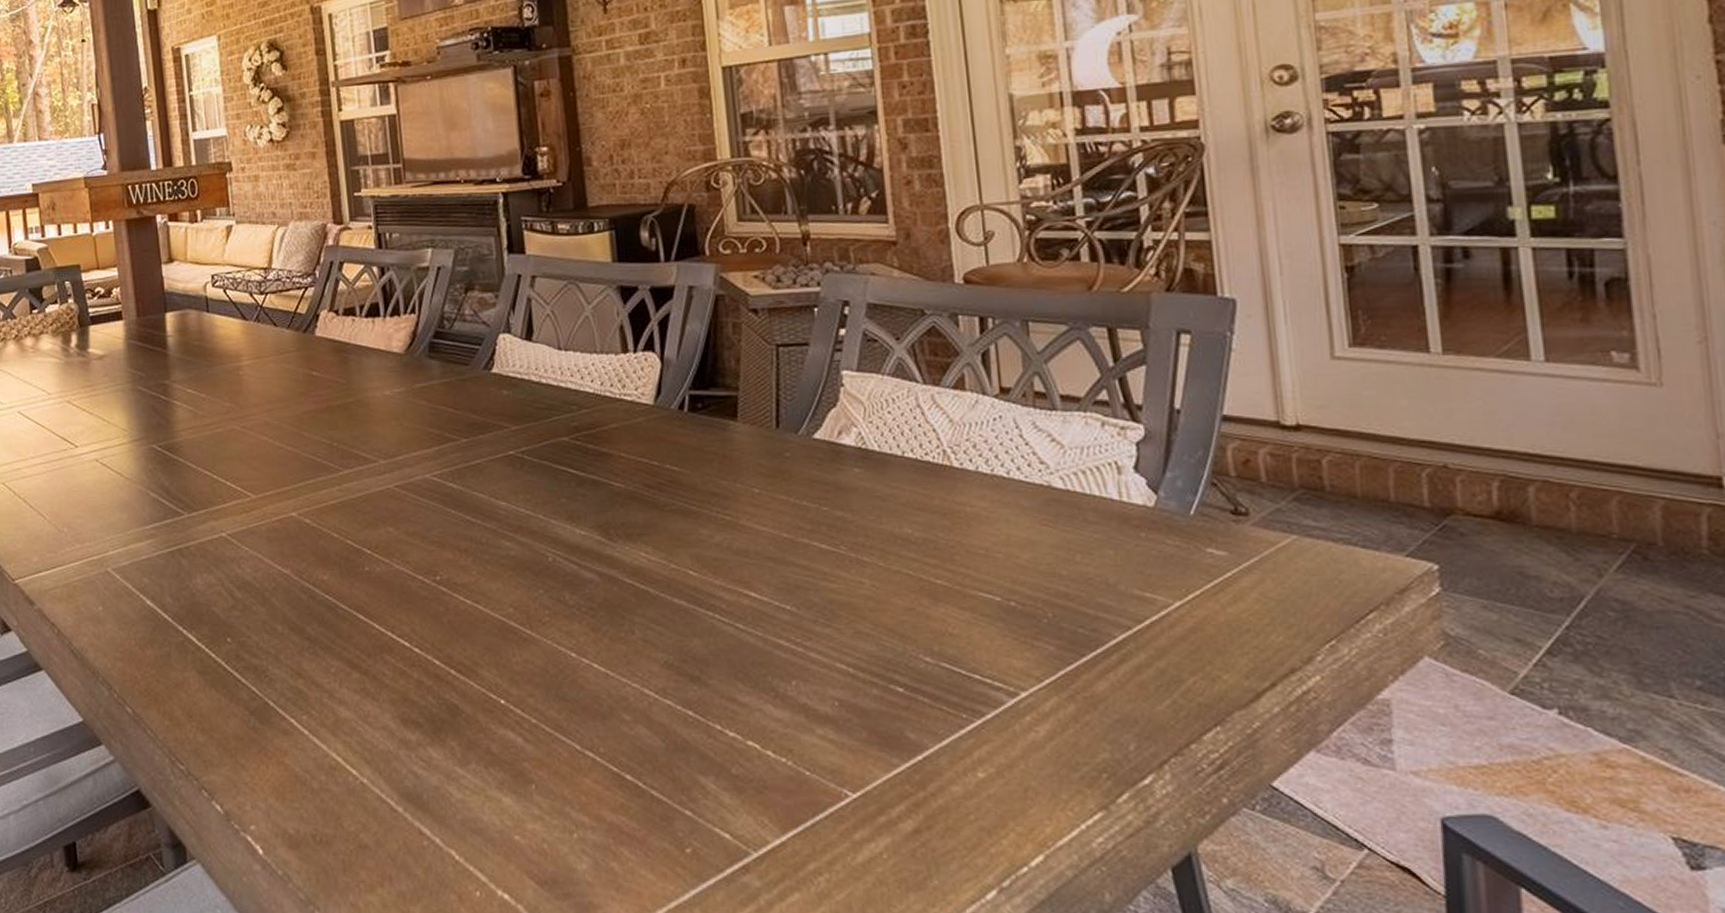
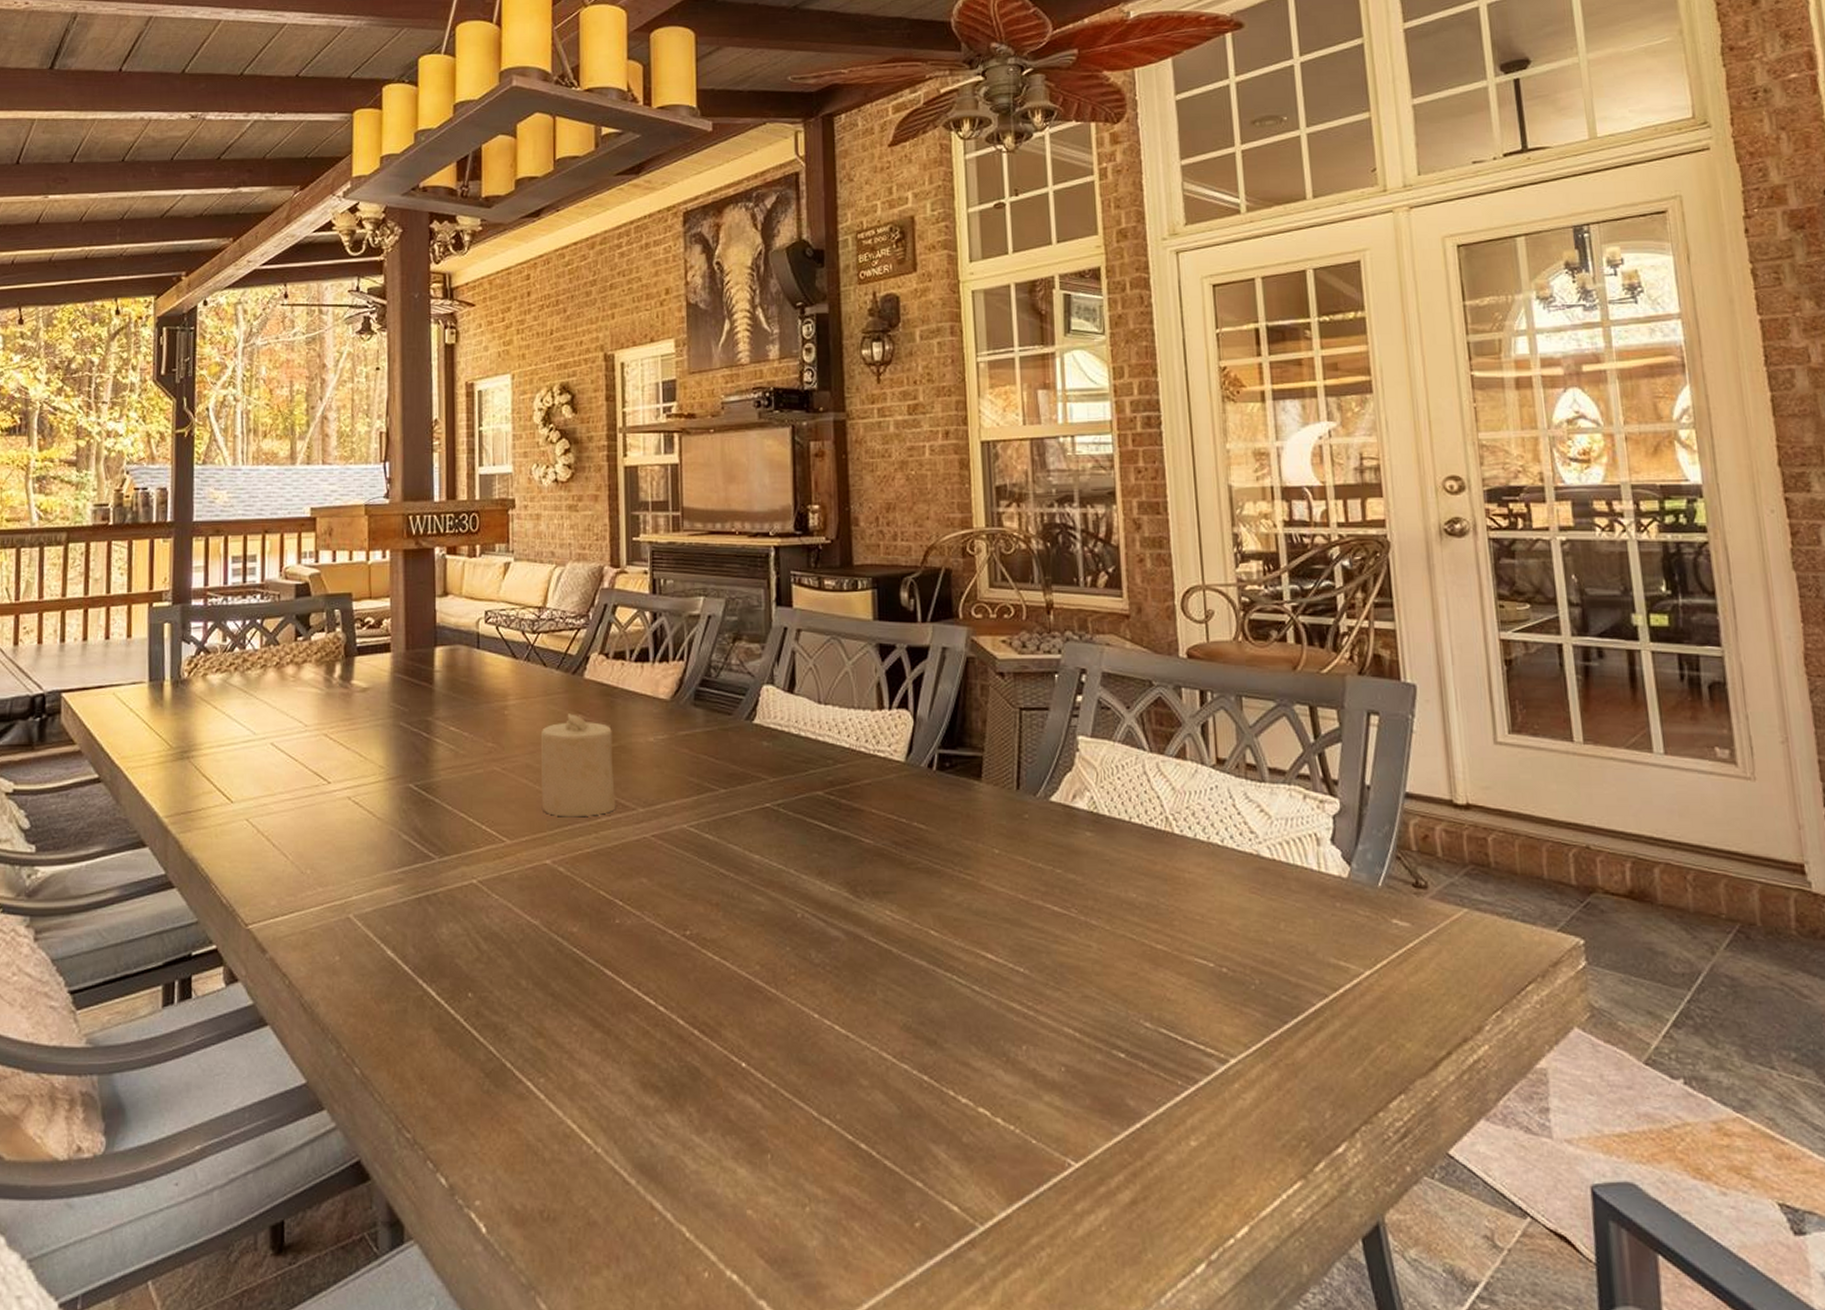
candle: none [276,371,357,472] -> present [540,714,616,817]

